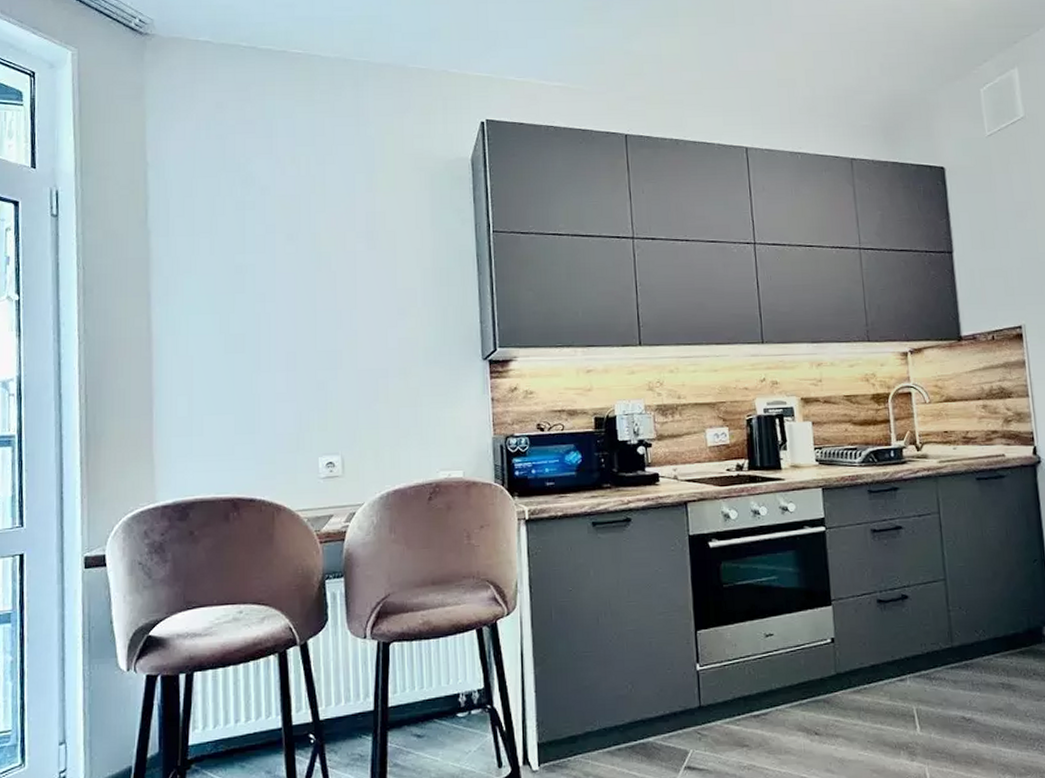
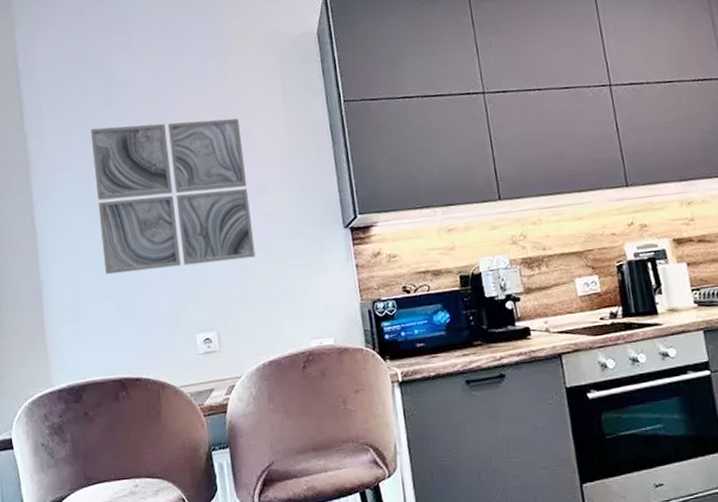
wall art: none [221,232,389,388] -> present [90,118,256,275]

